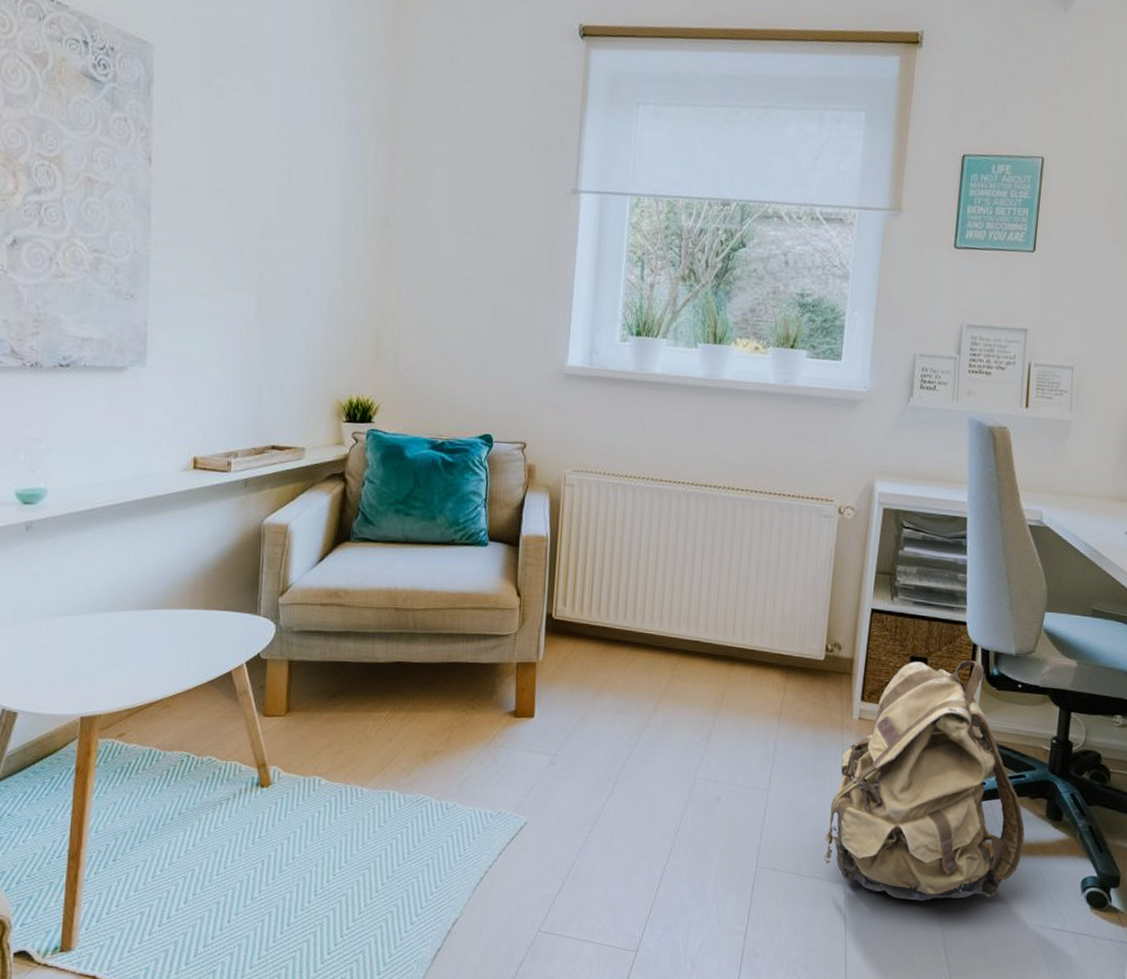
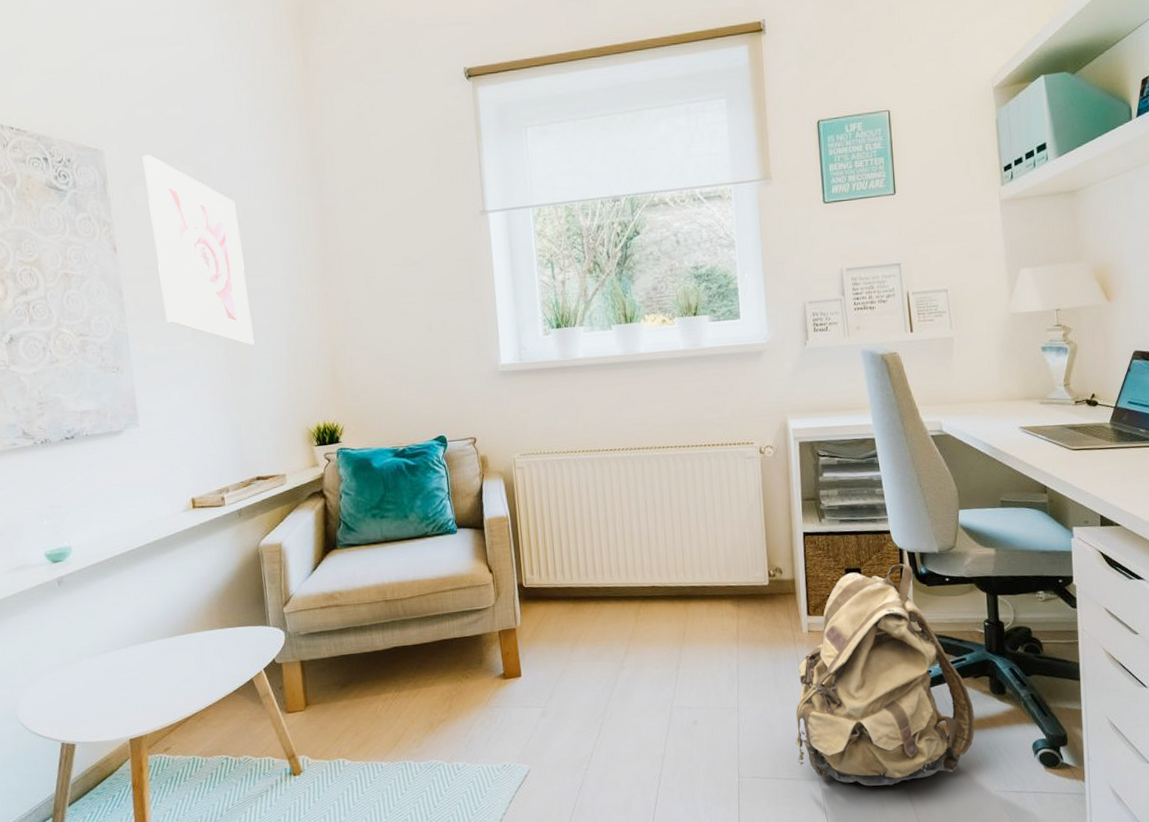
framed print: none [196,58,296,296] -> present [142,154,254,346]

